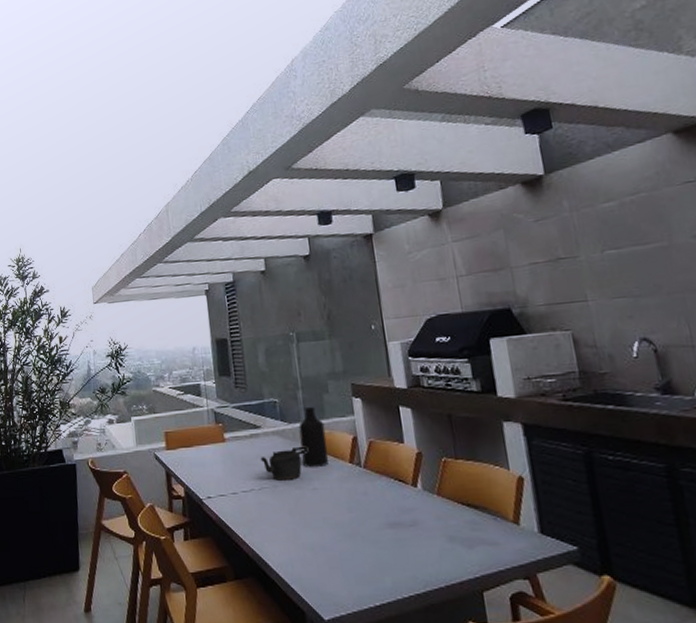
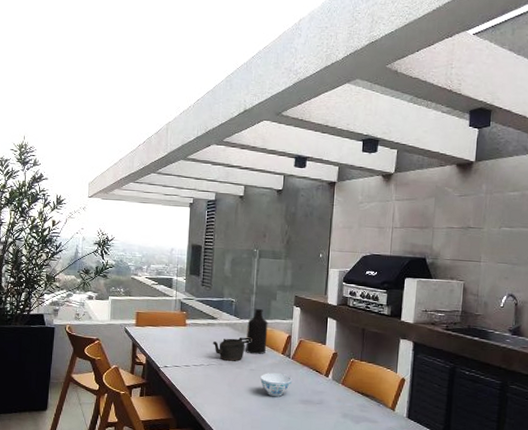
bowl: none [328,488,371,522] -> present [260,372,293,397]

